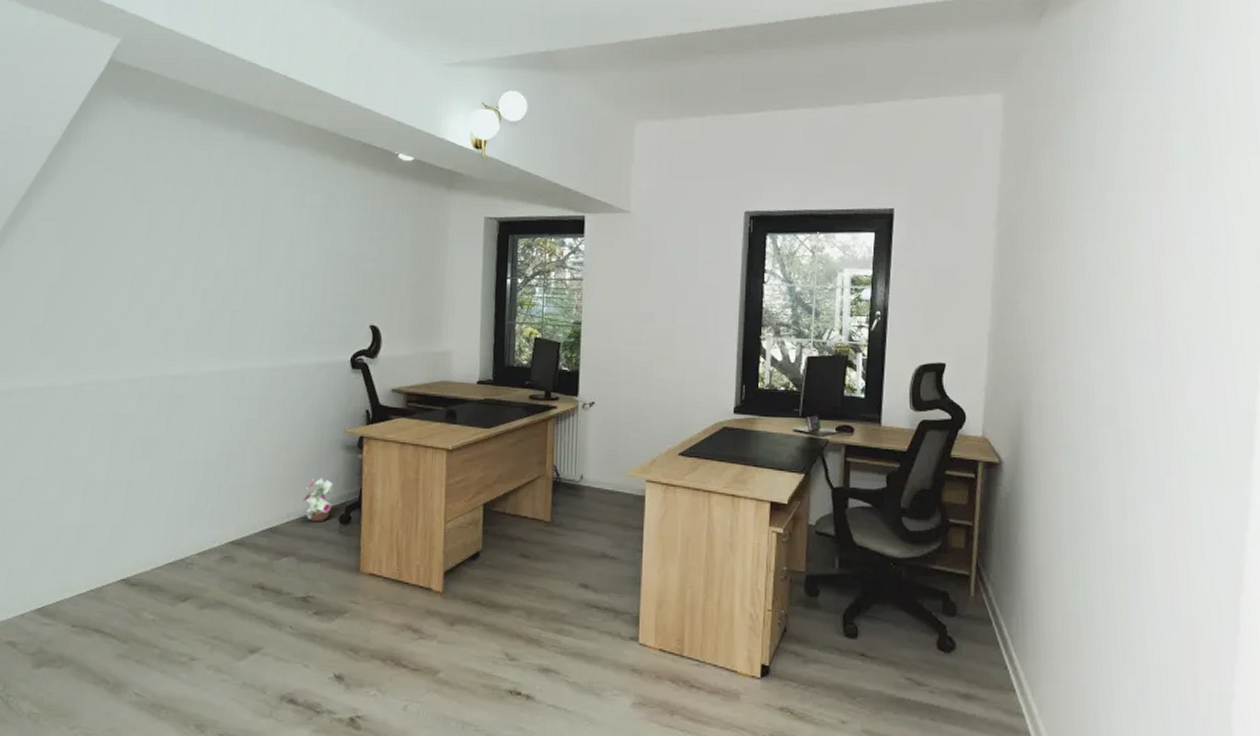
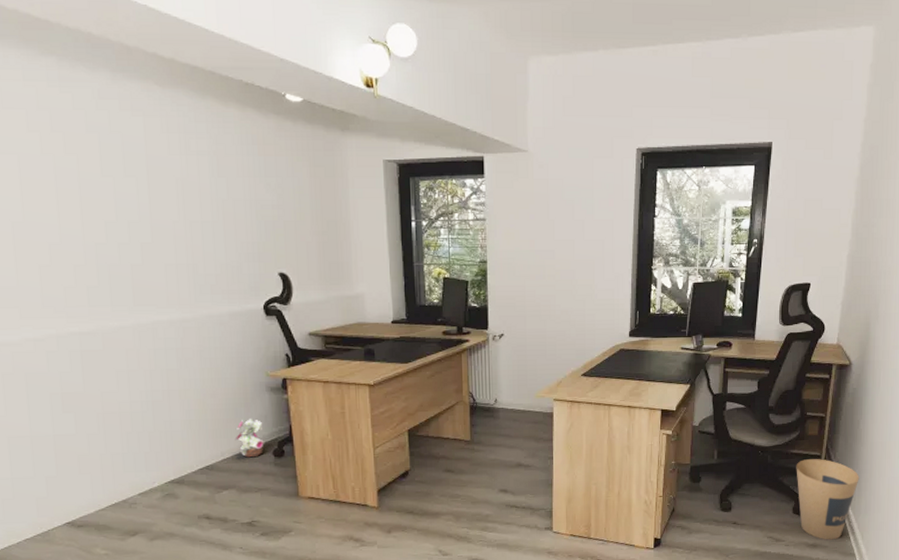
trash can: none [938,579,1023,691] -> present [796,459,860,540]

